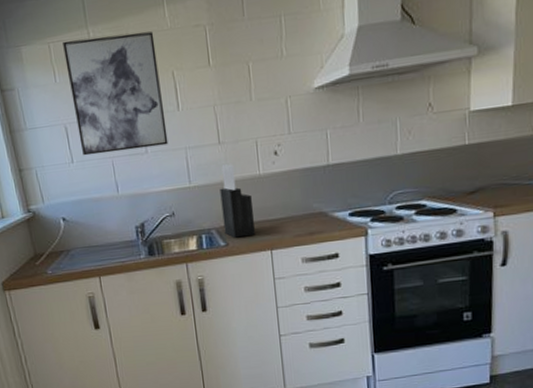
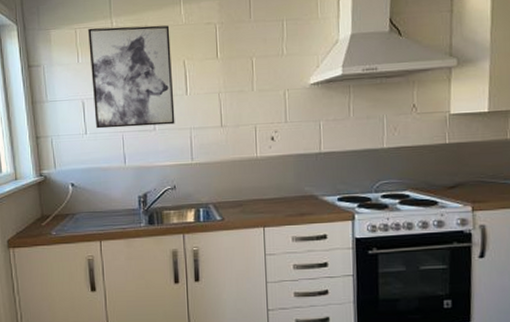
knife block: present [219,164,255,238] -> none [219,145,249,214]

